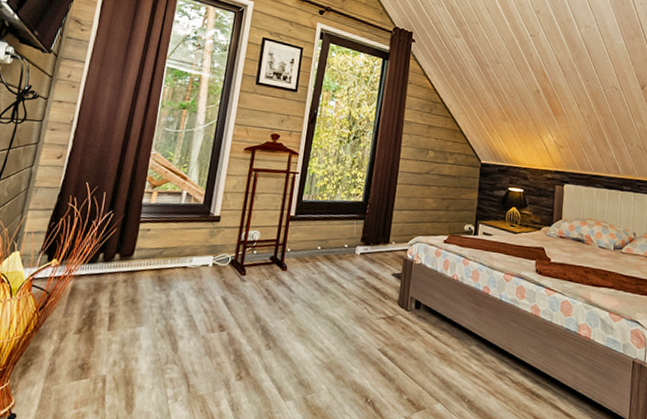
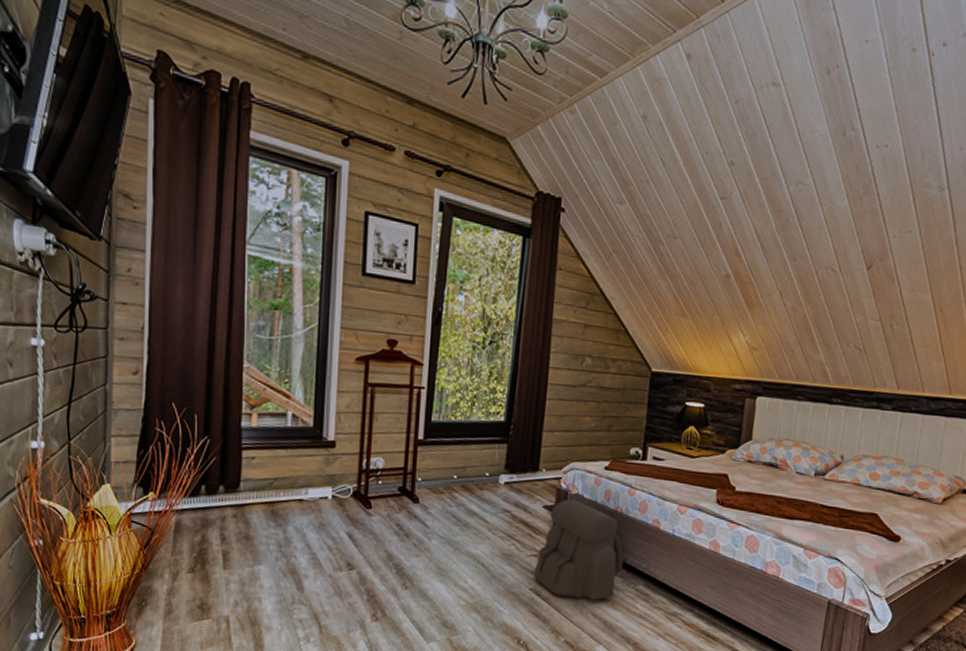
backpack: none [381,268,460,360] -> present [533,499,624,601]

